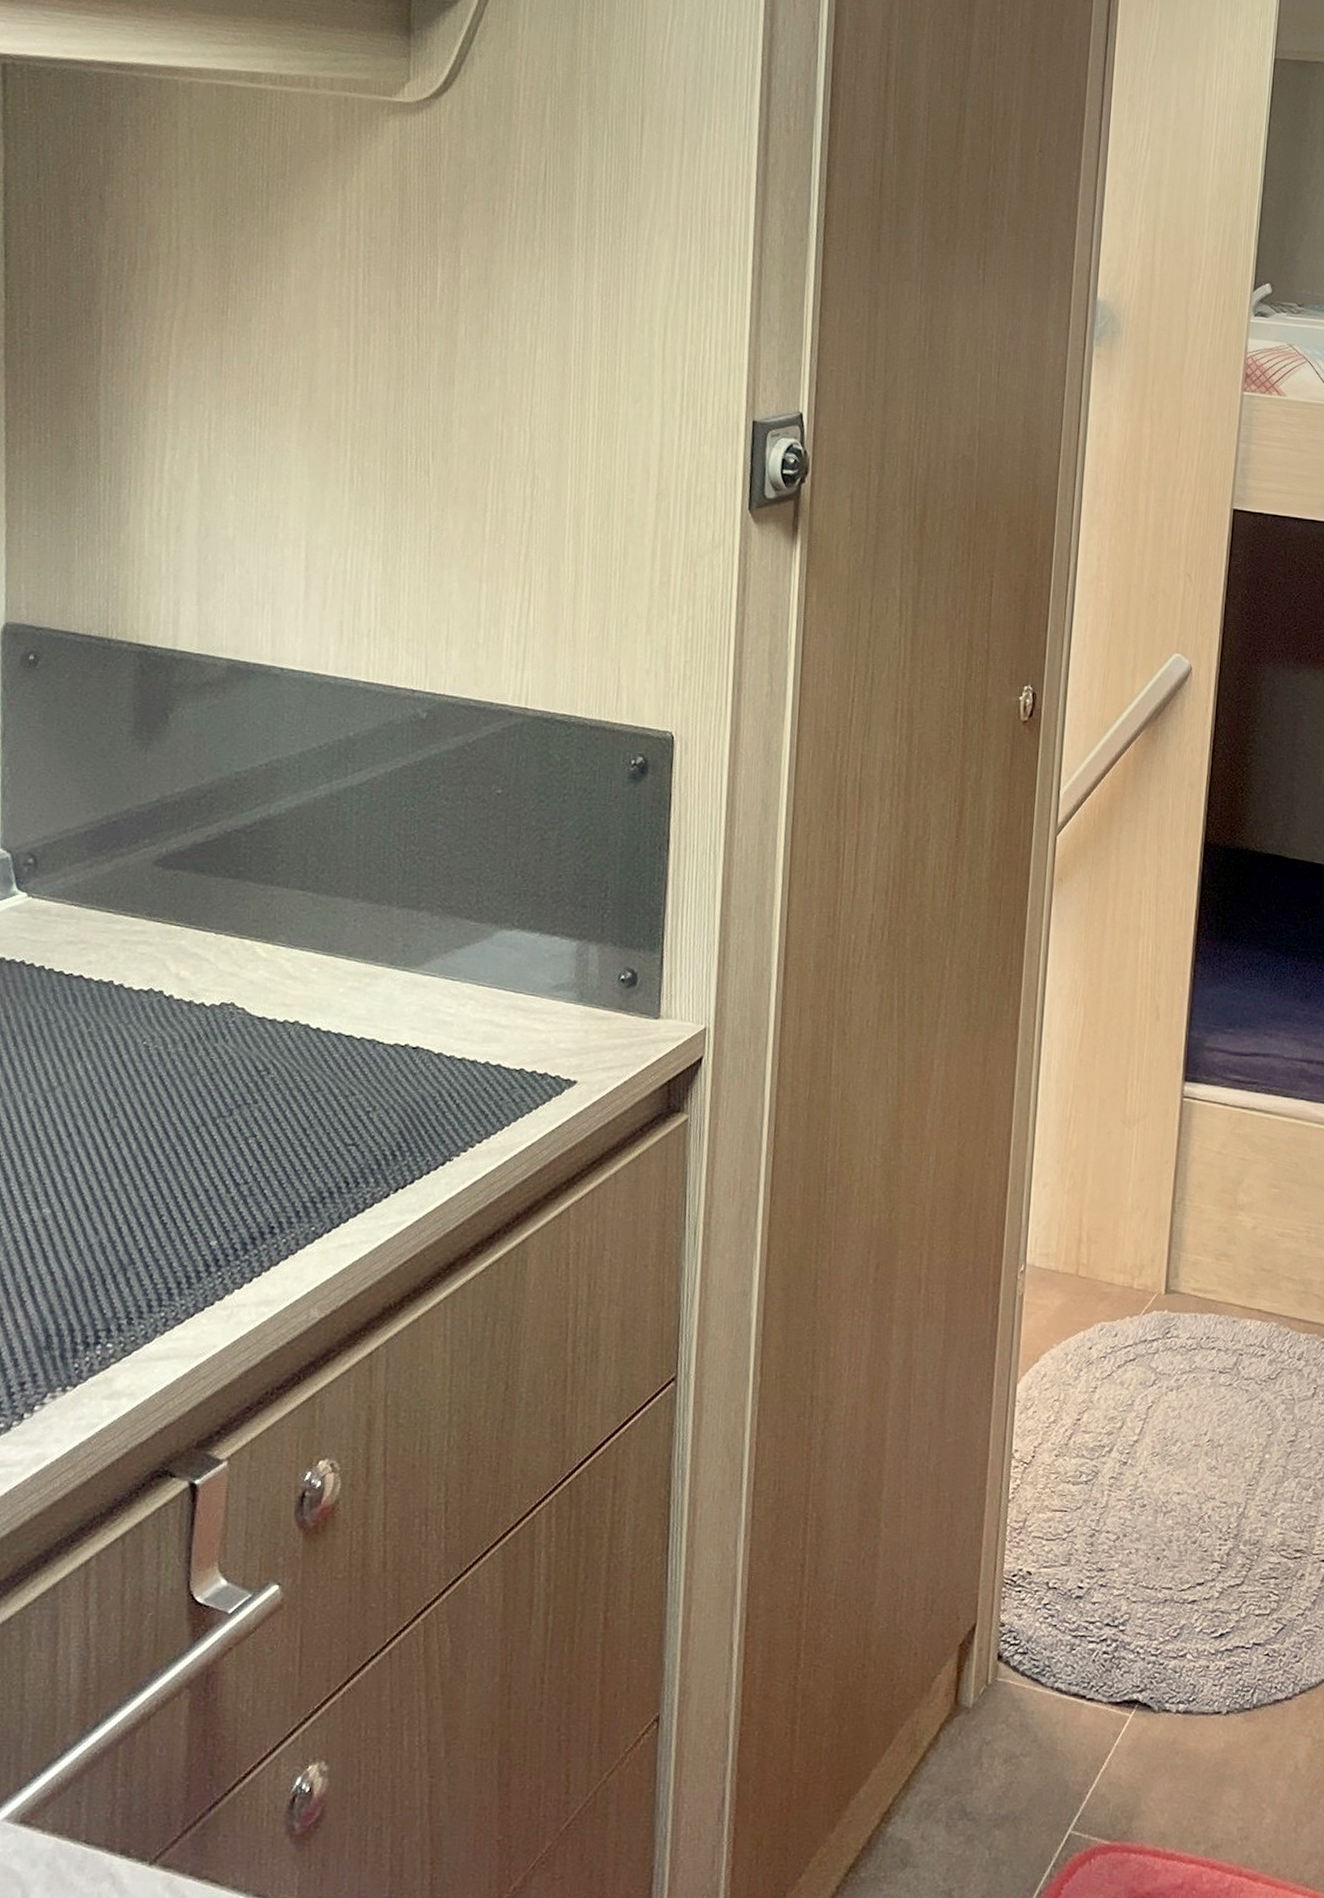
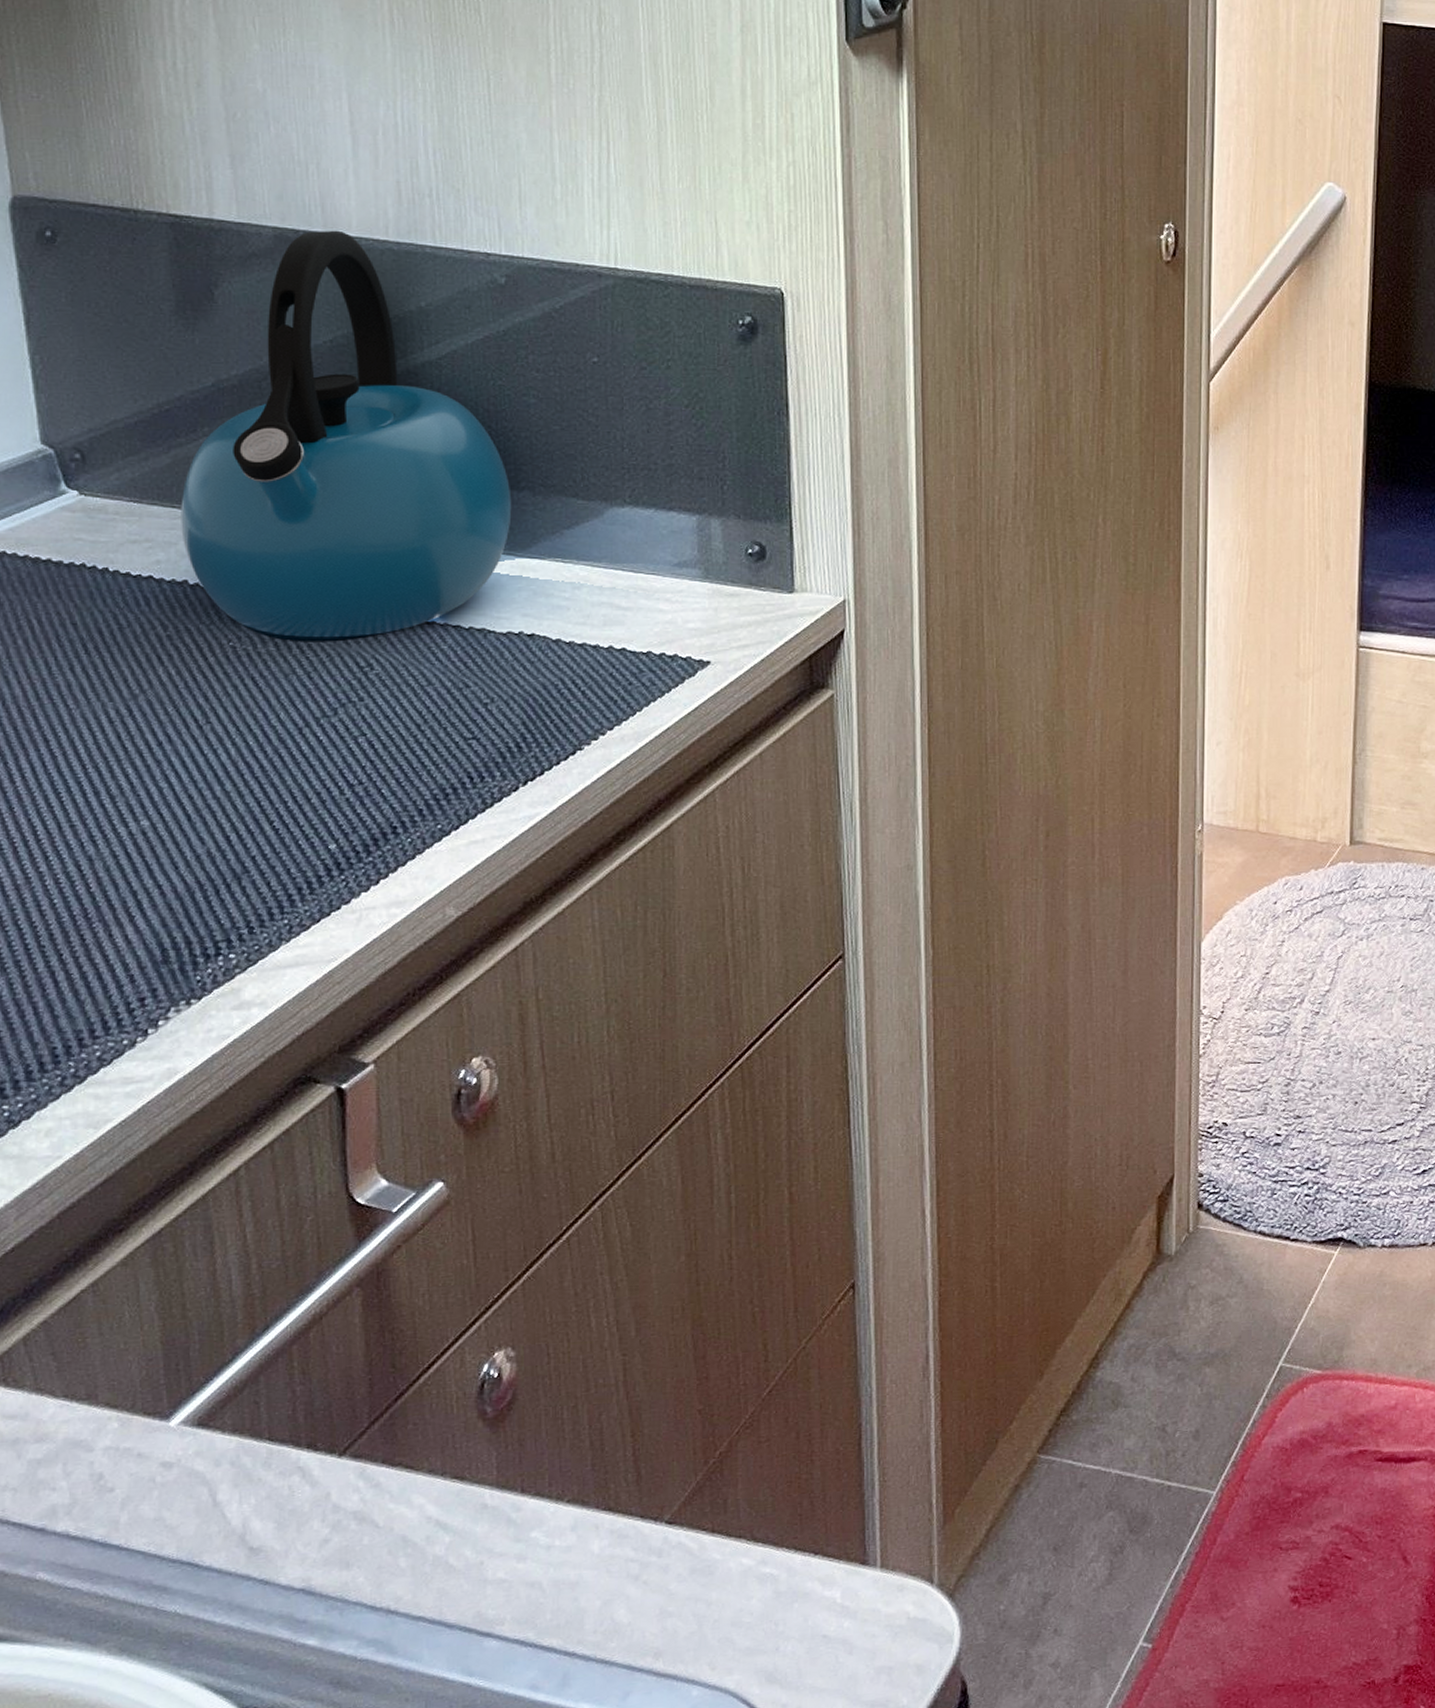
kettle: none [113,663,412,1046] -> present [181,230,512,642]

